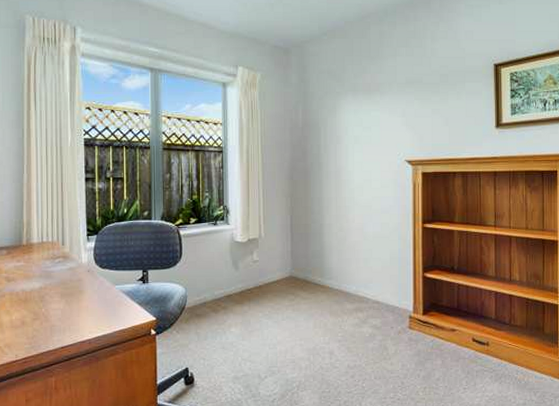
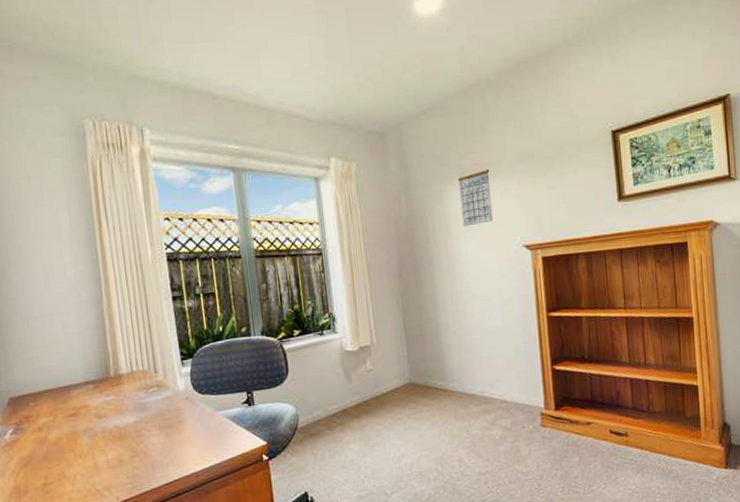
calendar: none [351,87,381,139] -> present [458,169,493,227]

